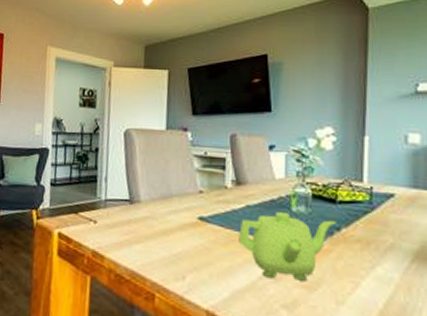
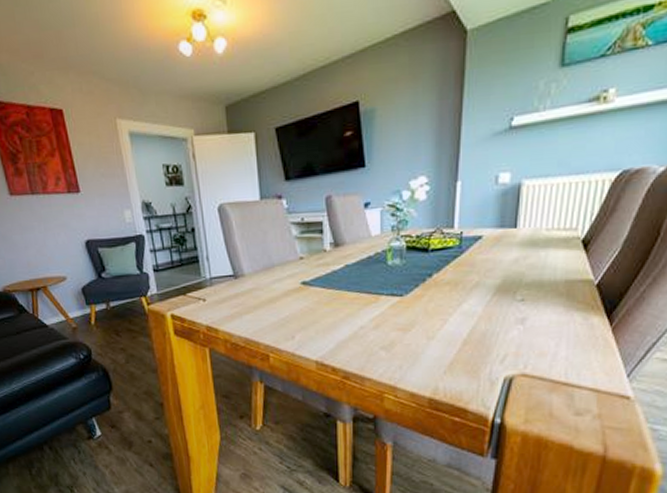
teapot: present [239,212,336,281] -> none [340,267,428,326]

